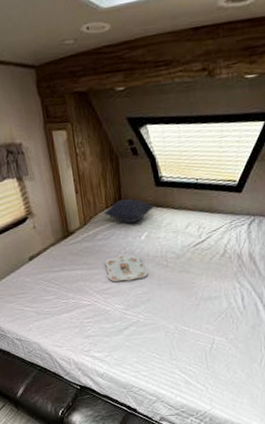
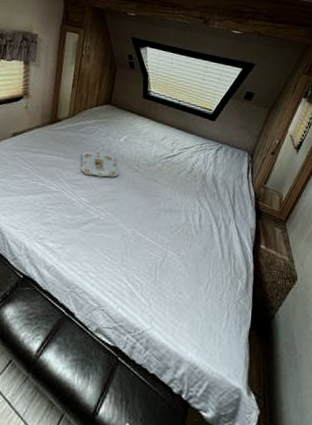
pillow: present [104,198,154,223] -> none [92,101,138,125]

